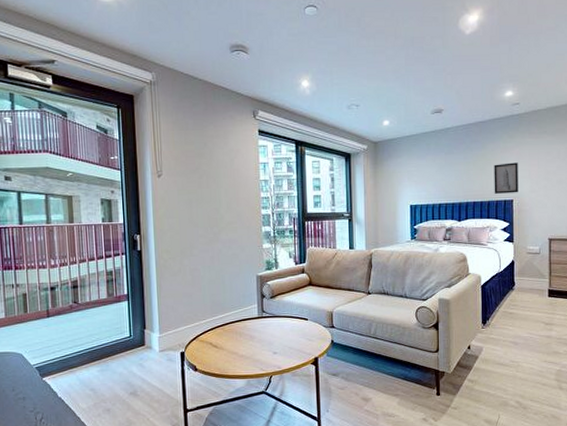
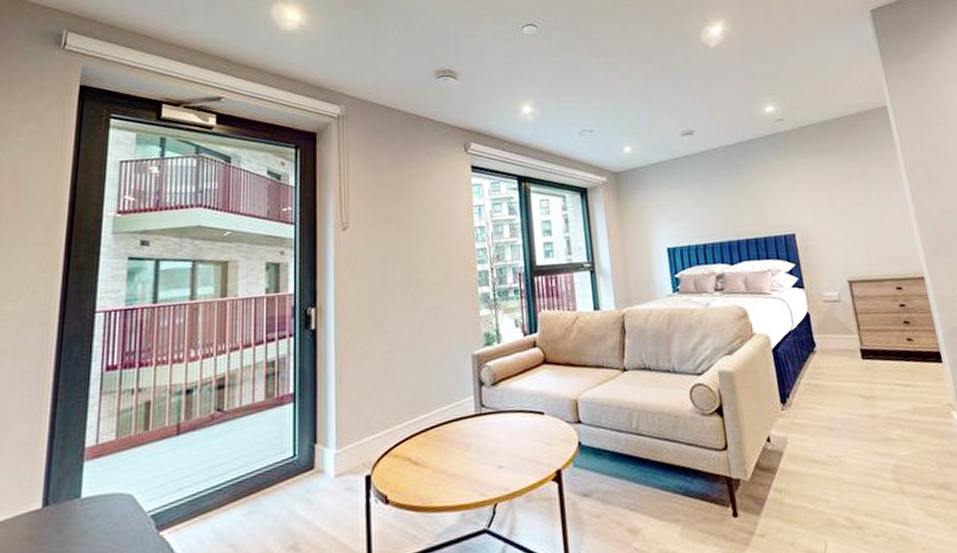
wall art: present [494,162,518,194] -> none [764,188,800,228]

